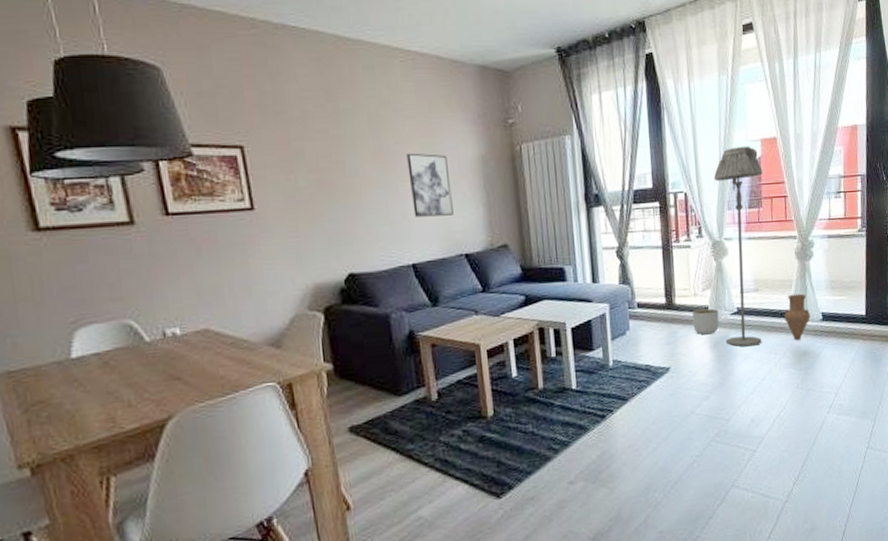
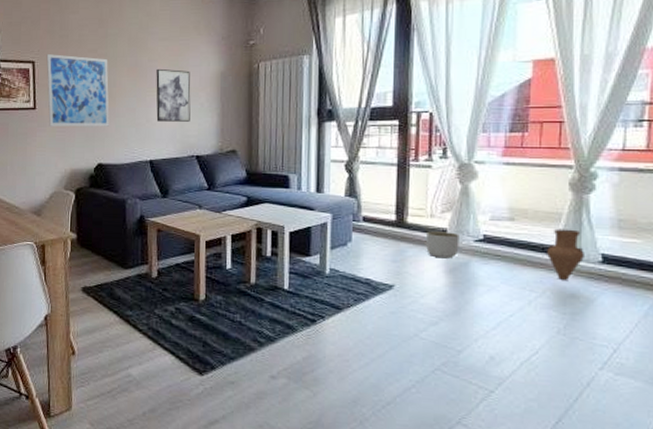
wall art: none [259,136,357,231] -> present [46,54,109,127]
floor lamp: present [713,146,763,347] -> none [465,67,532,278]

